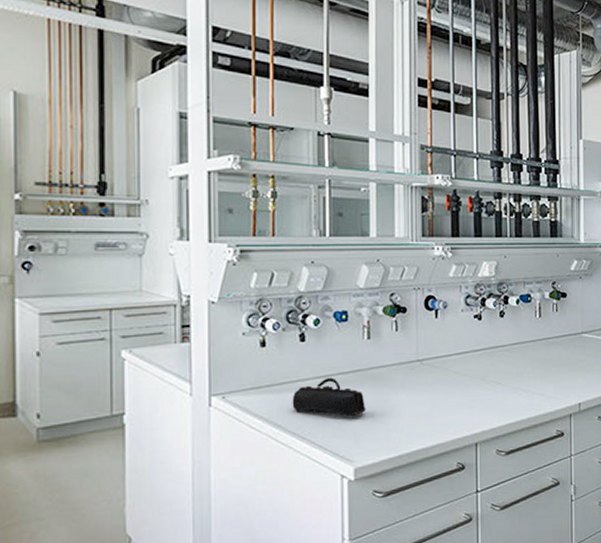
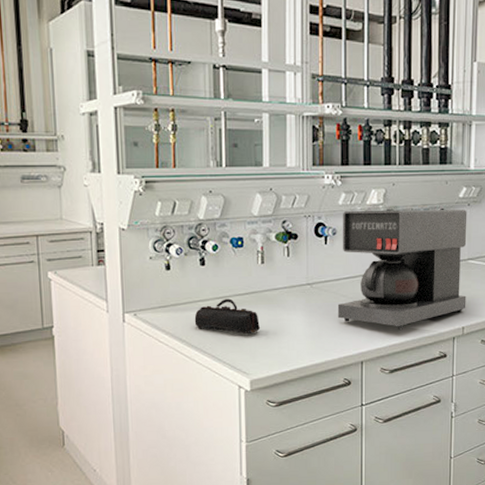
coffee maker: none [449,283,582,408] -> present [337,210,467,330]

